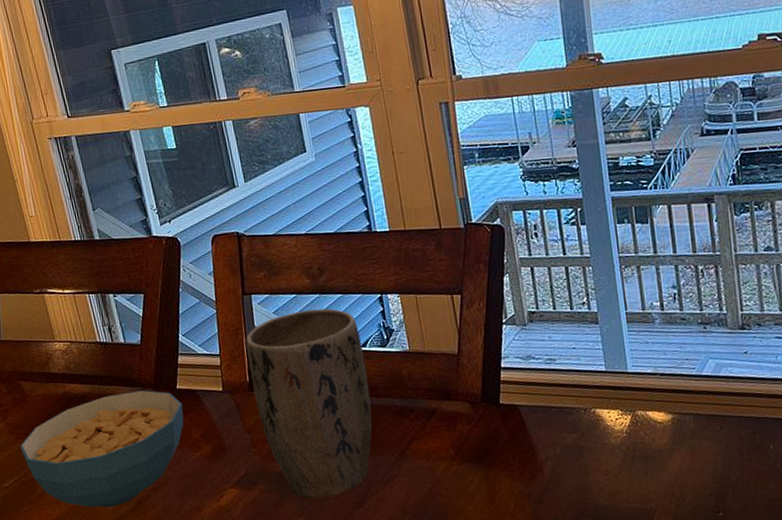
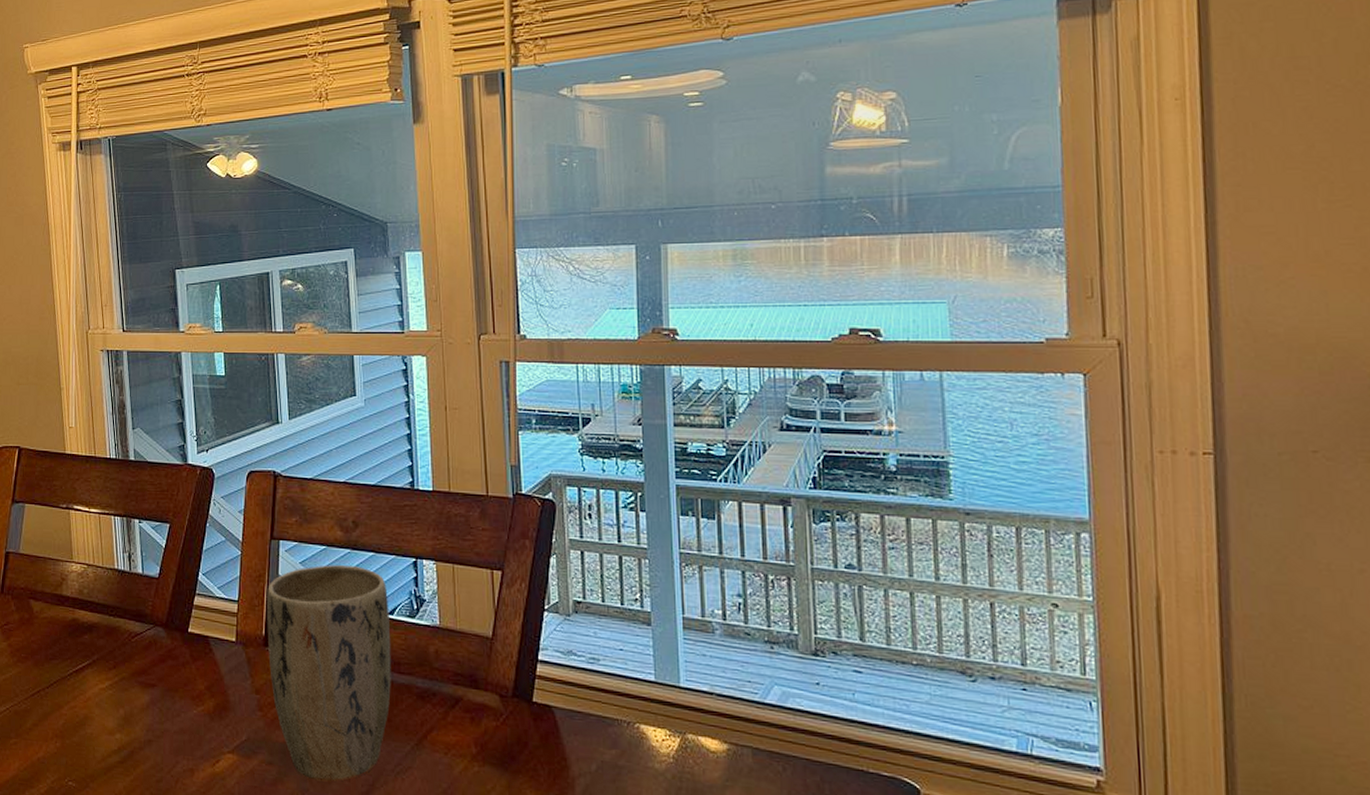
cereal bowl: present [19,390,184,508] -> none [18,628,192,755]

